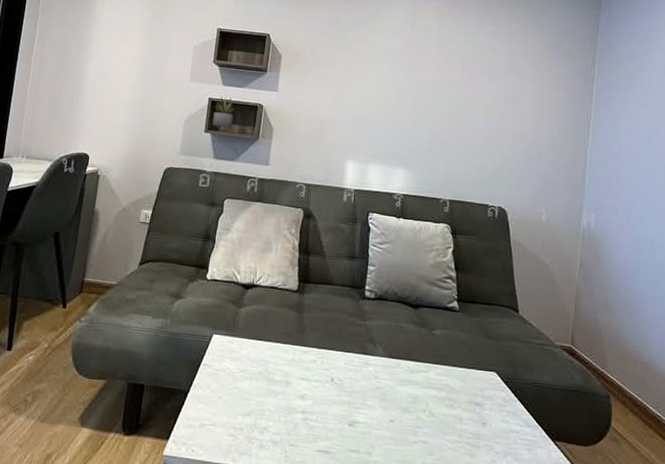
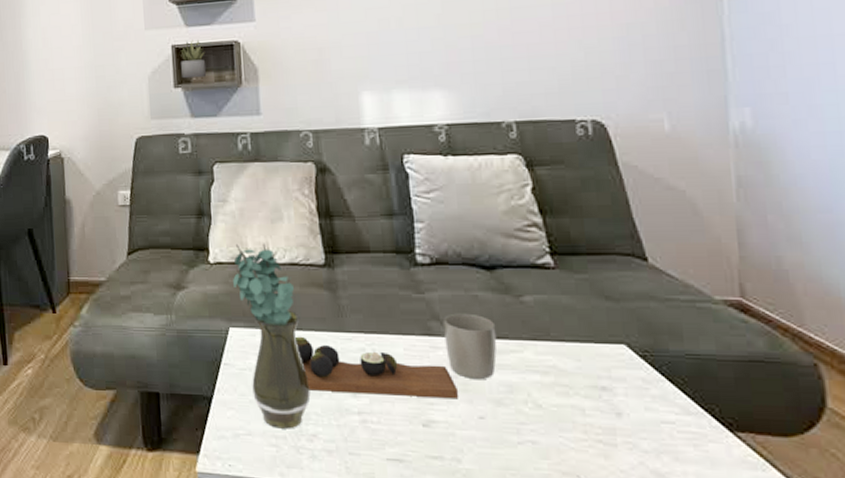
vase: none [222,265,271,422] -> present [233,243,311,429]
decorative tray: none [263,346,378,406] -> present [294,336,458,399]
mug: none [374,338,413,392] -> present [443,313,497,380]

